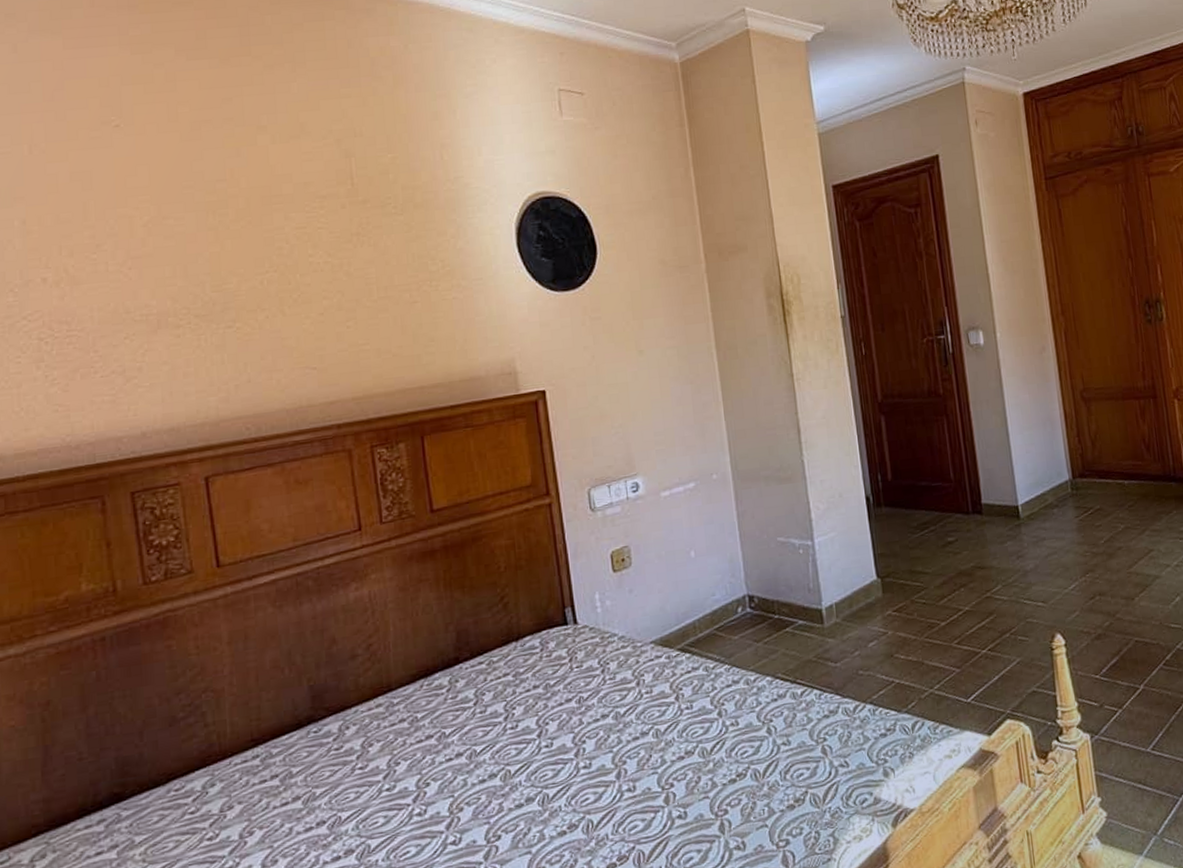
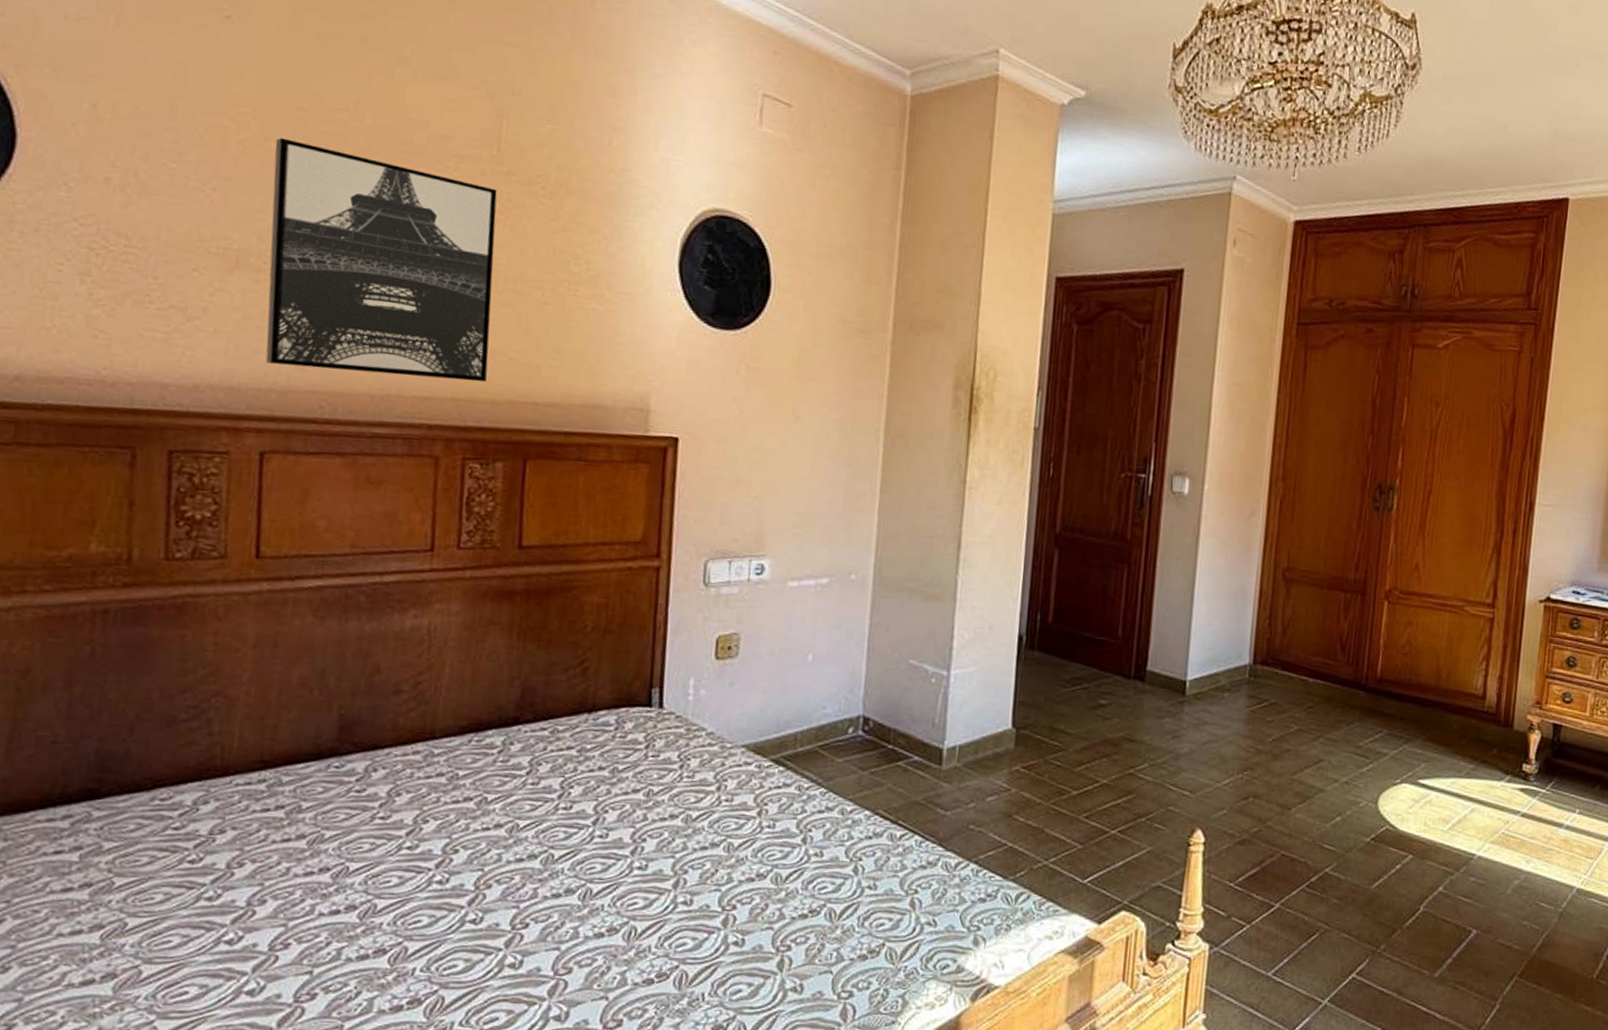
wall art: none [172,213,379,402] -> present [265,137,497,383]

